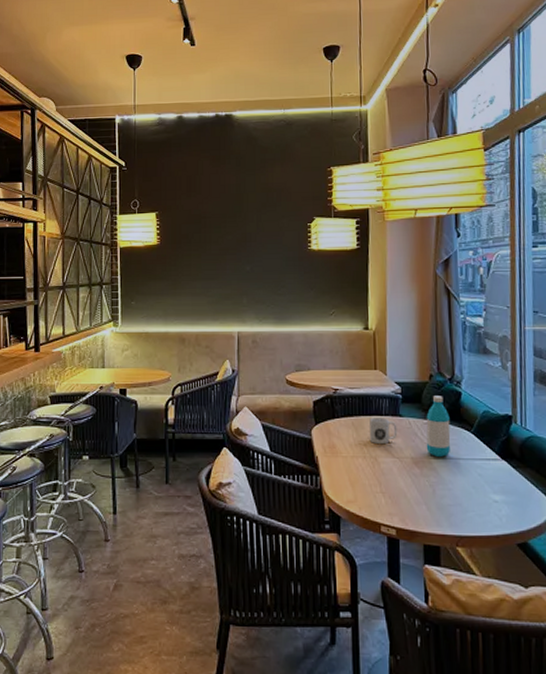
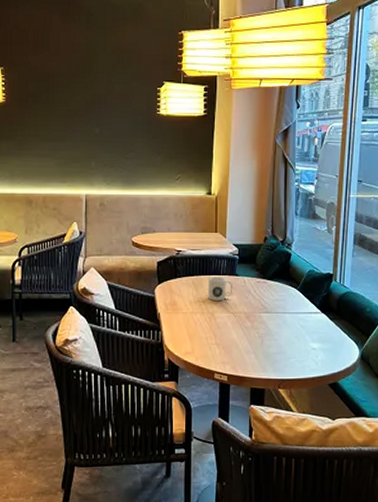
water bottle: present [426,396,451,458] -> none [258,257,280,312]

